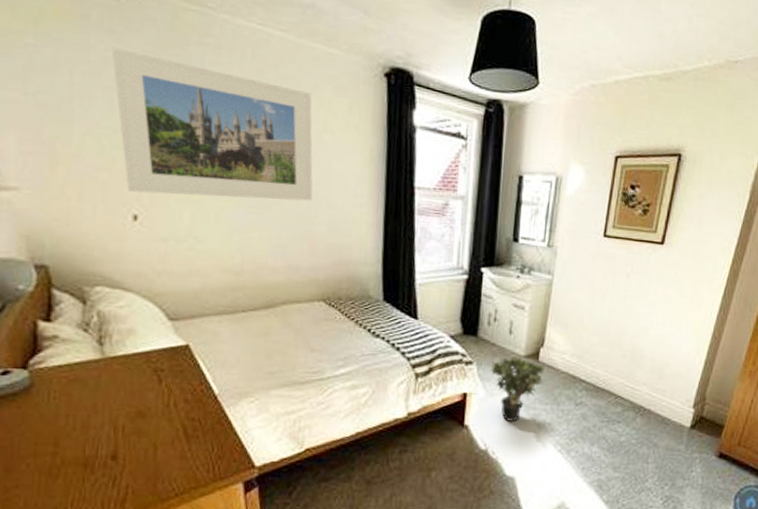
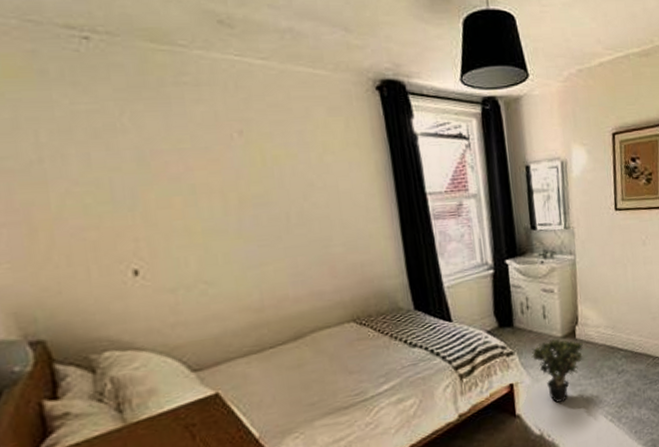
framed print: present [111,46,313,201] -> none [78,99,325,247]

